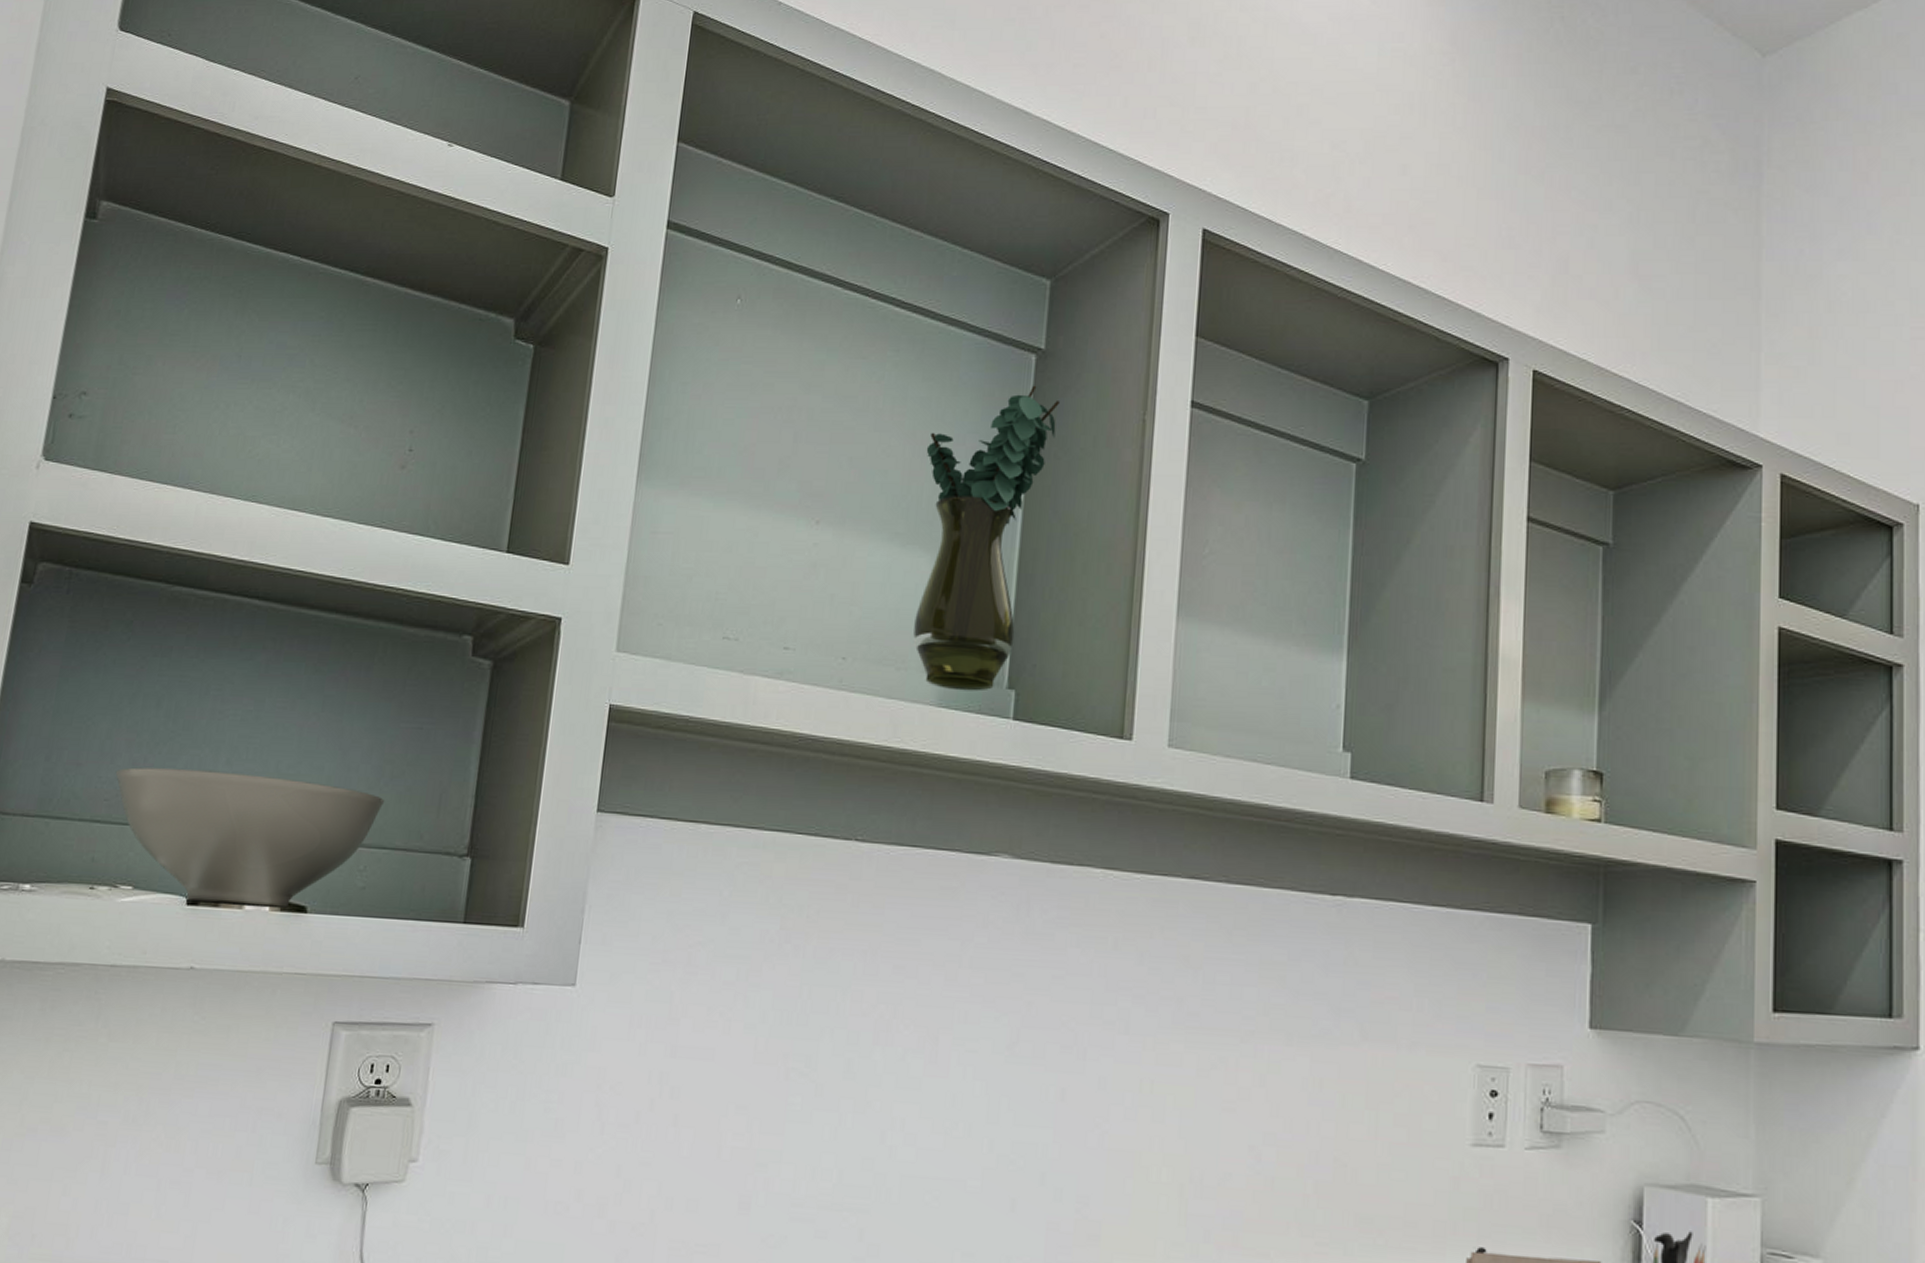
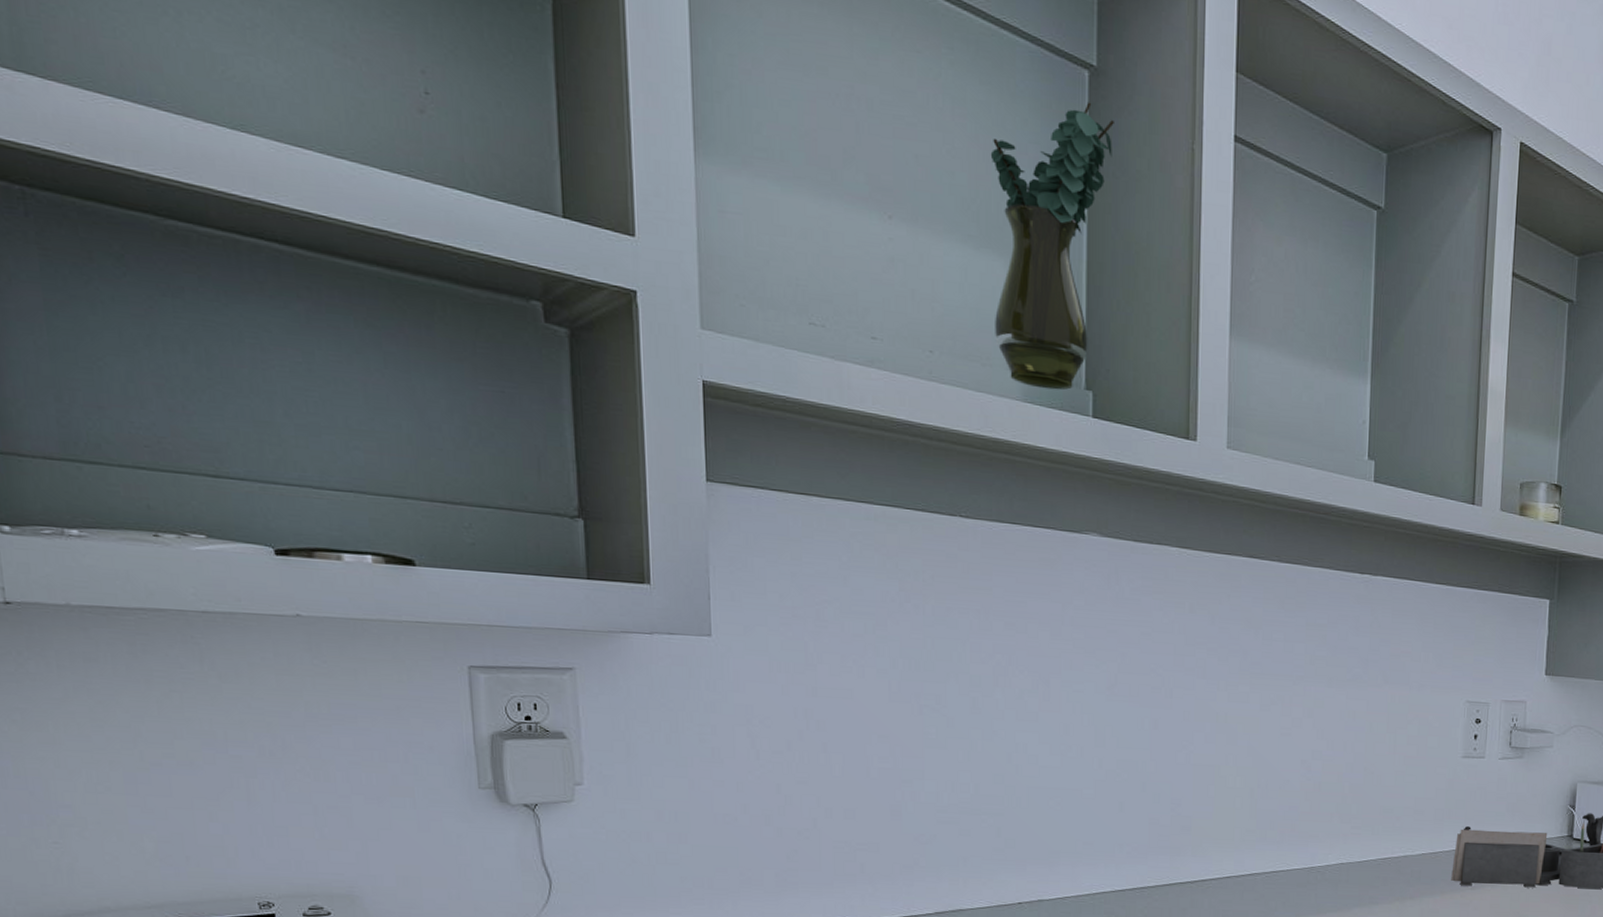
bowl: present [115,767,385,909] -> none [150,414,478,562]

